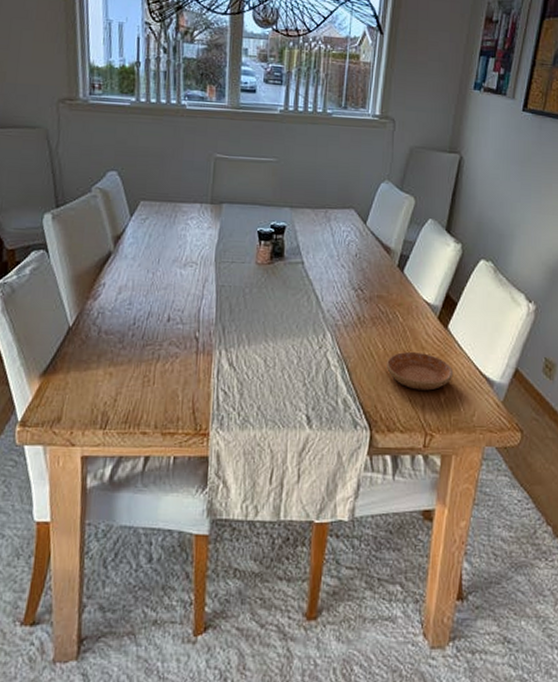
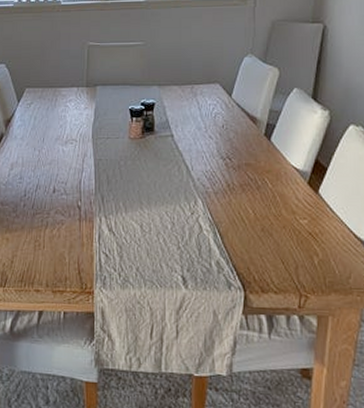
saucer: present [387,351,454,391] -> none [258,216,327,254]

